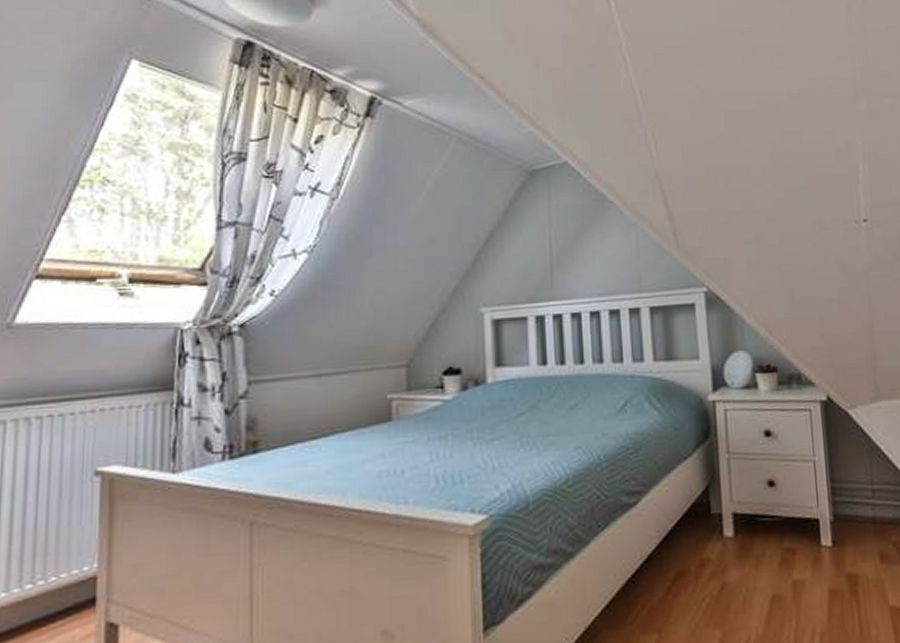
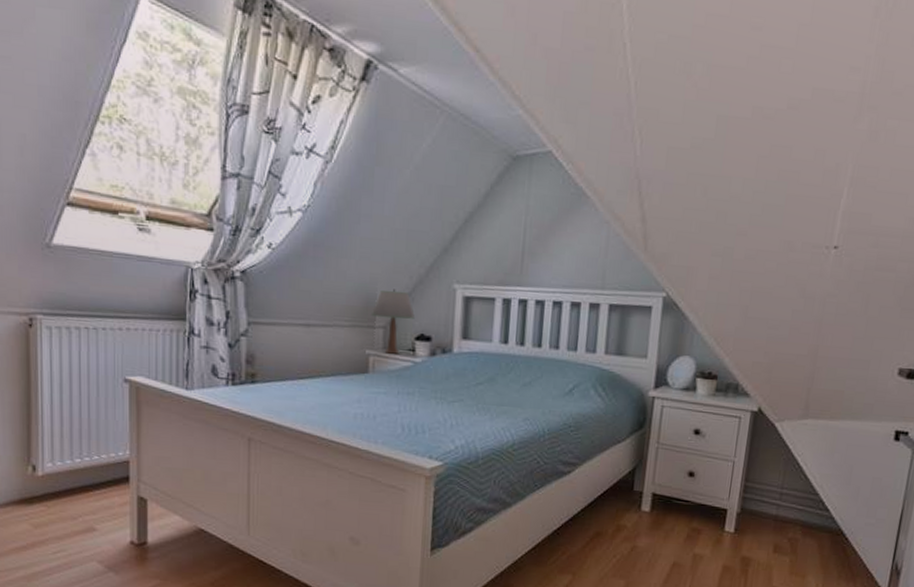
table lamp: none [390,322,440,395] -> present [370,289,415,354]

